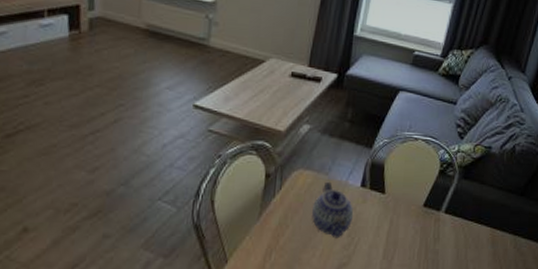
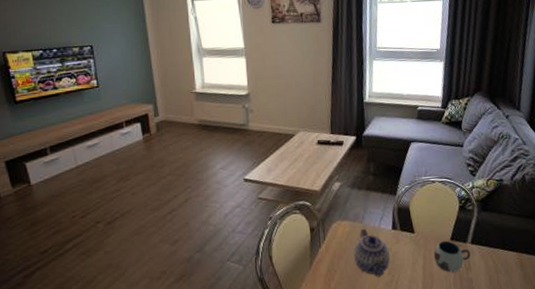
mug: none [401,206,442,242] -> present [433,240,471,273]

